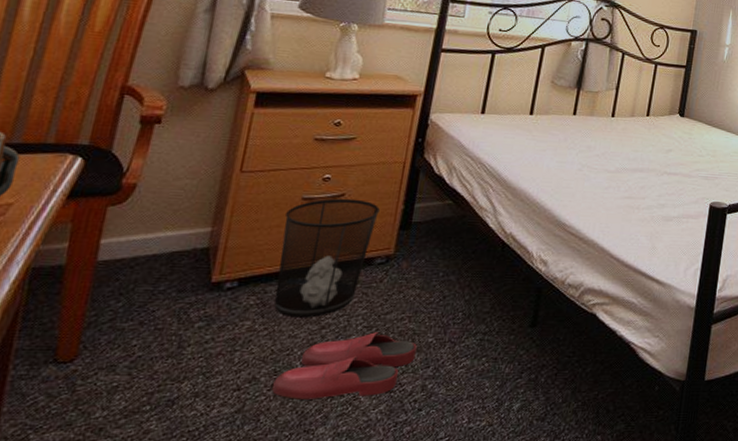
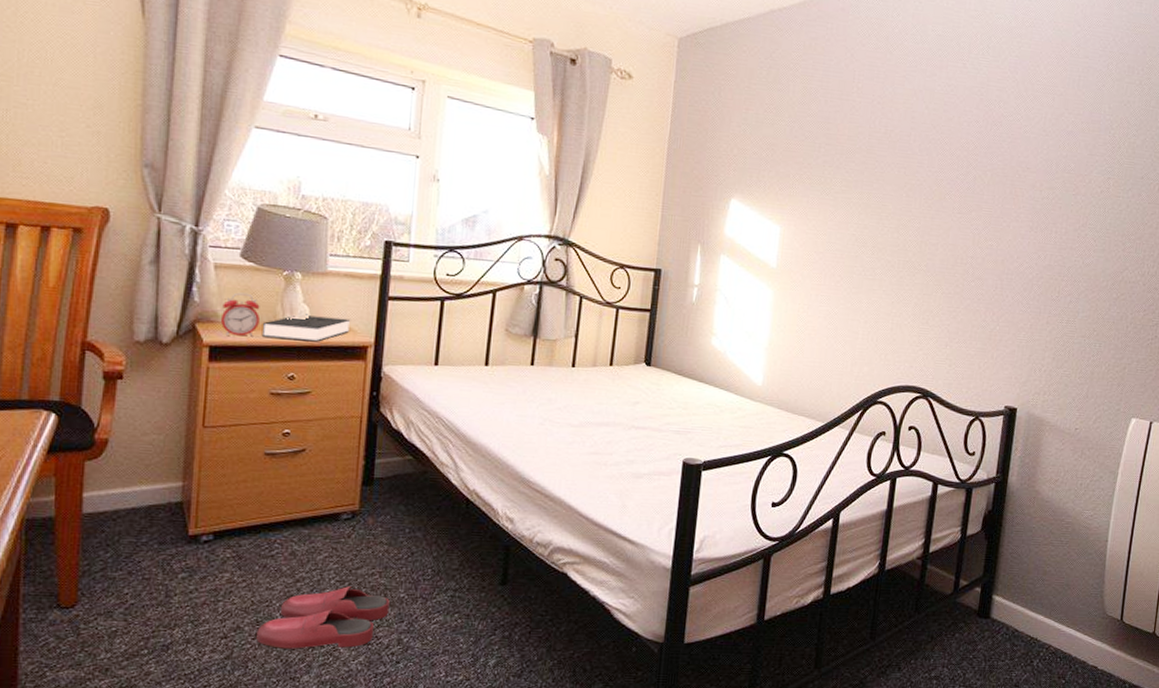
alarm clock: none [271,41,313,84] -> present [220,292,260,337]
waste bin: present [274,198,380,318] -> none [249,453,341,571]
booklet: none [311,65,403,90] -> present [261,316,351,342]

